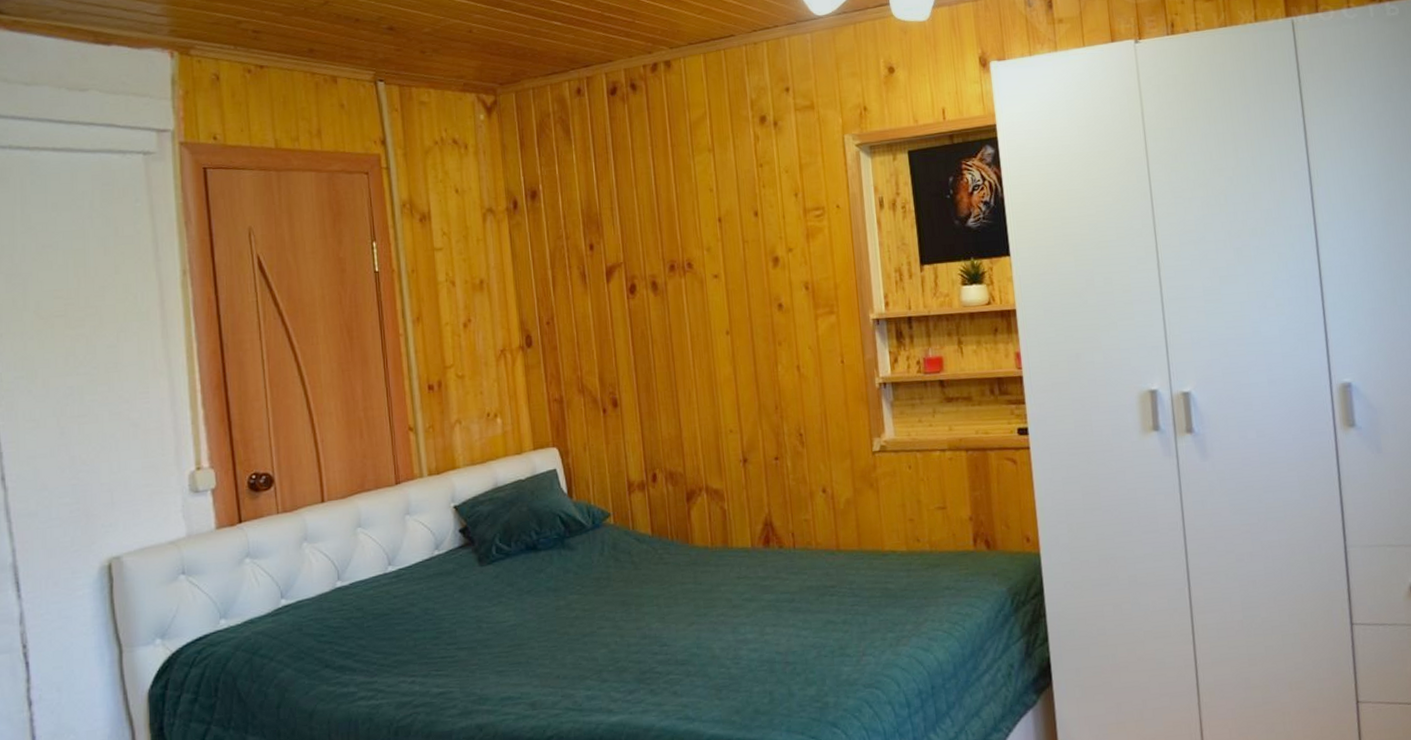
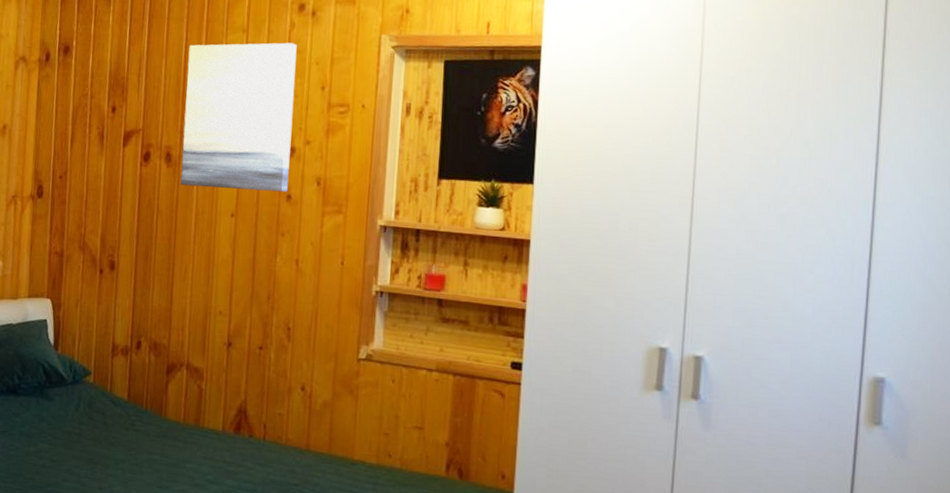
wall art: none [658,155,778,312] -> present [180,42,297,192]

